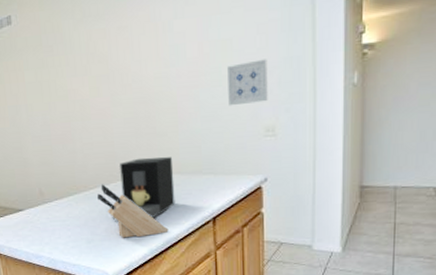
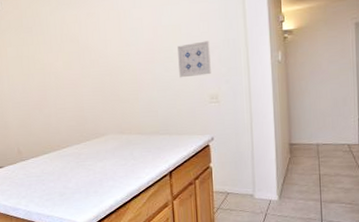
knife block: present [97,184,169,238] -> none [69,143,132,191]
coffee maker: present [112,157,175,220] -> none [82,120,137,175]

